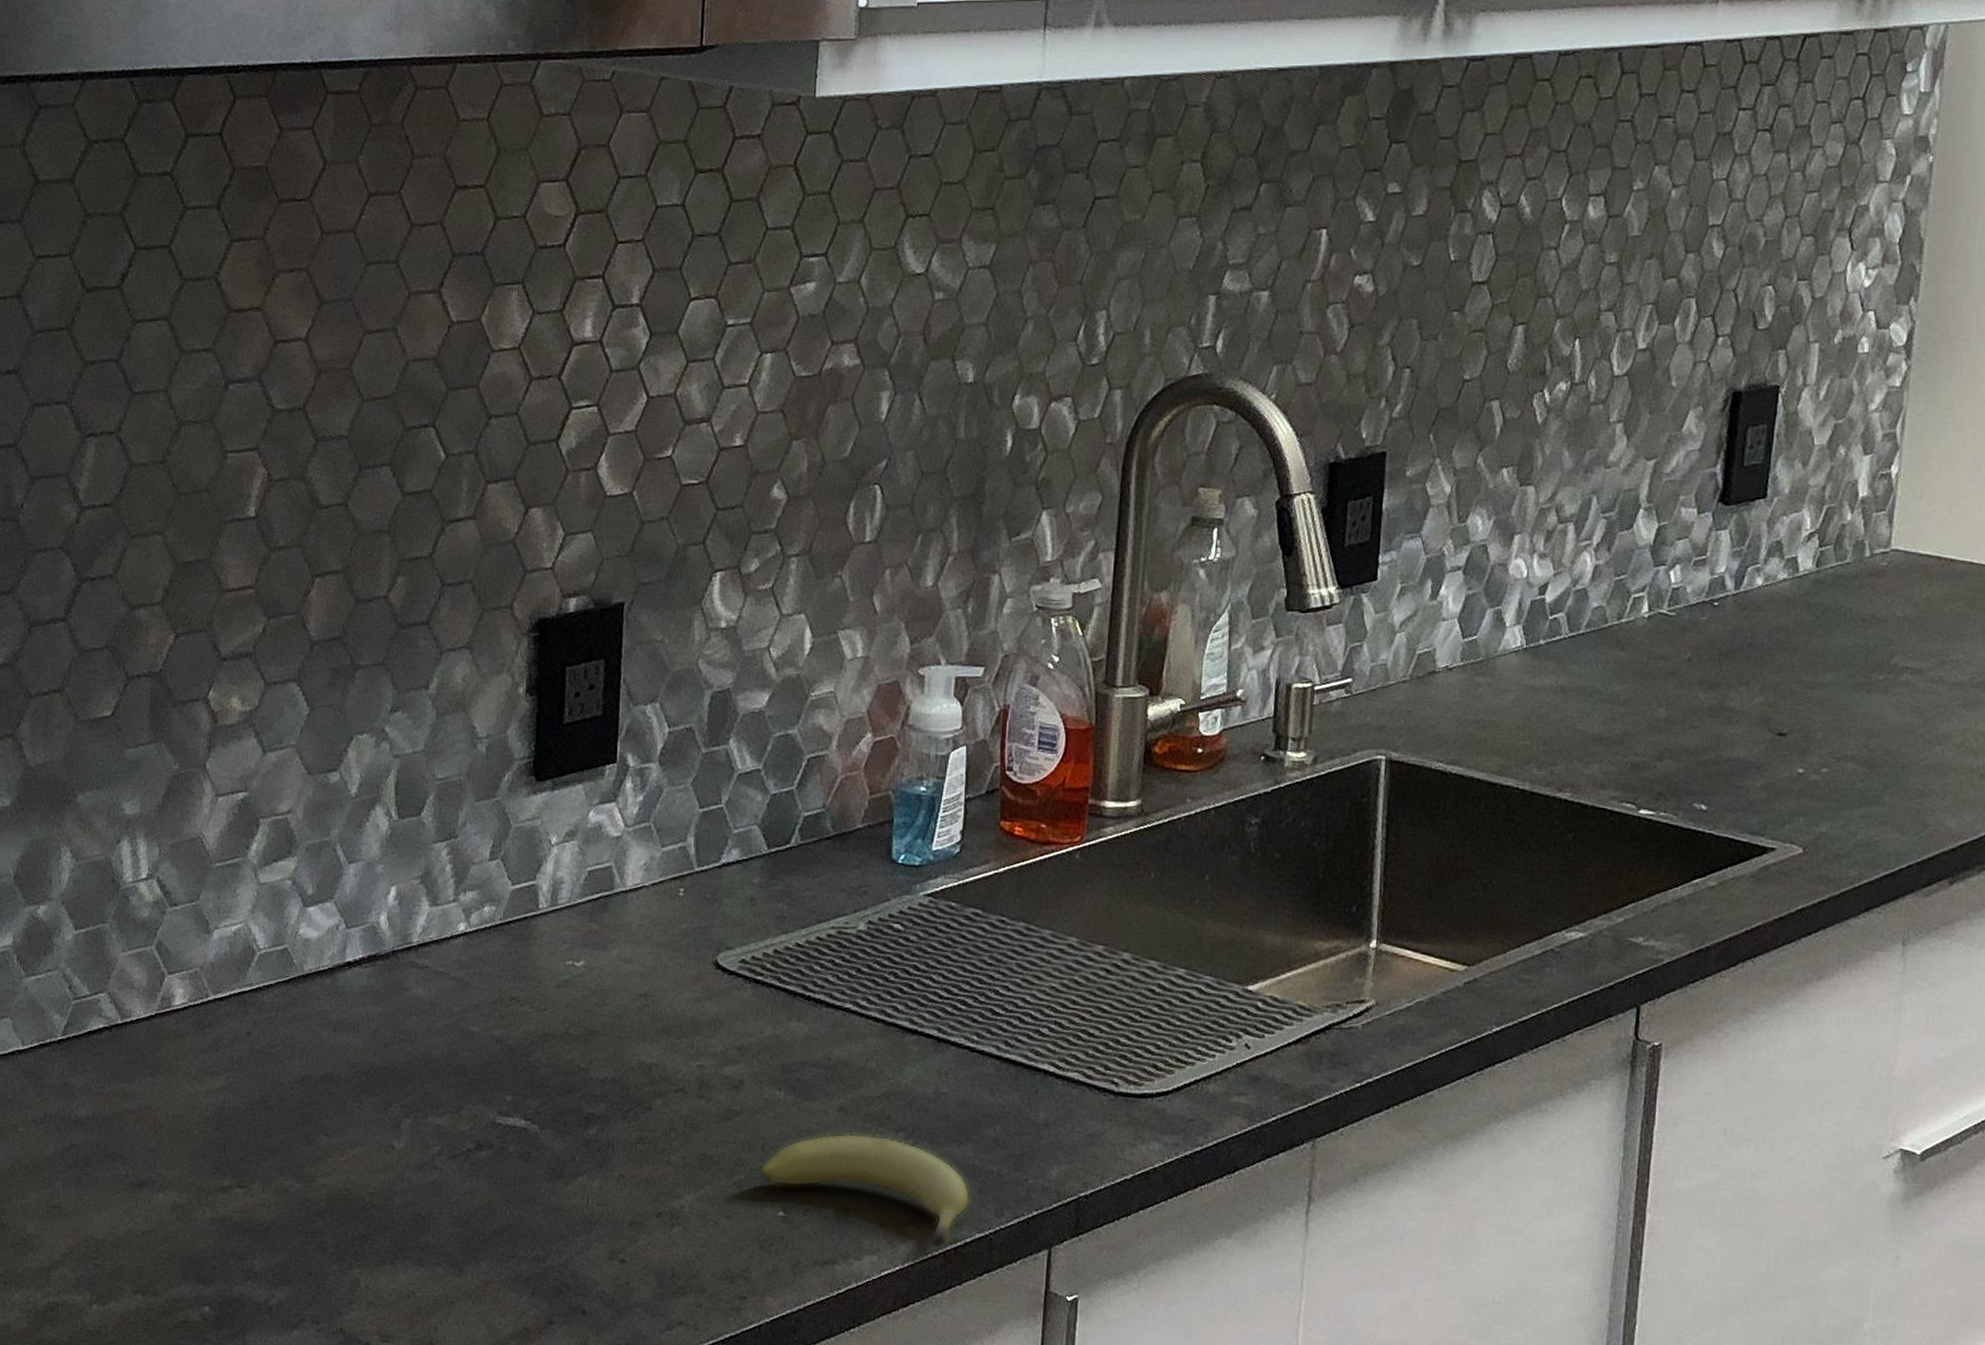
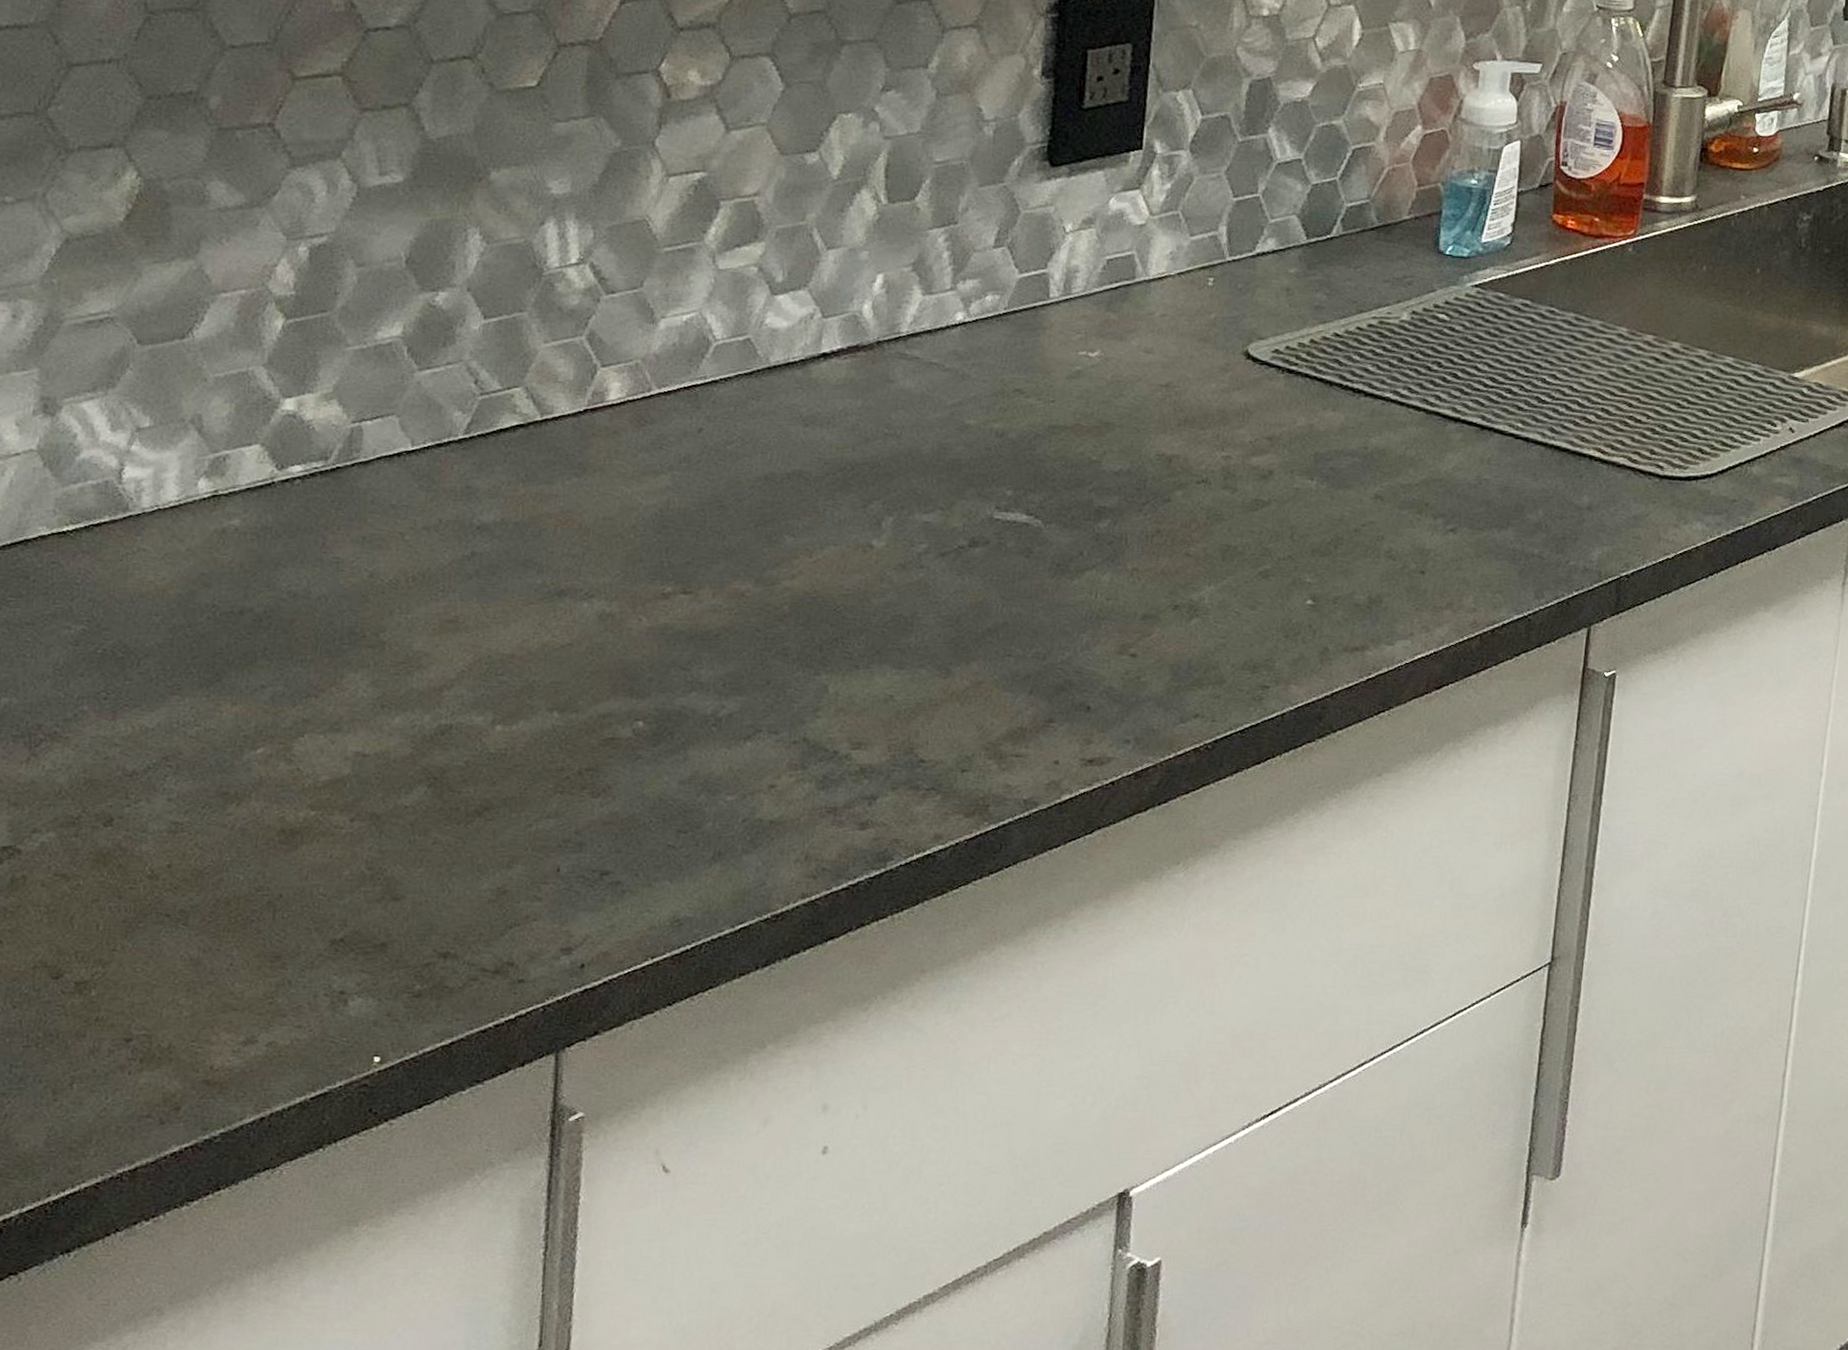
fruit: present [756,1133,970,1251] -> none [1284,520,1510,633]

